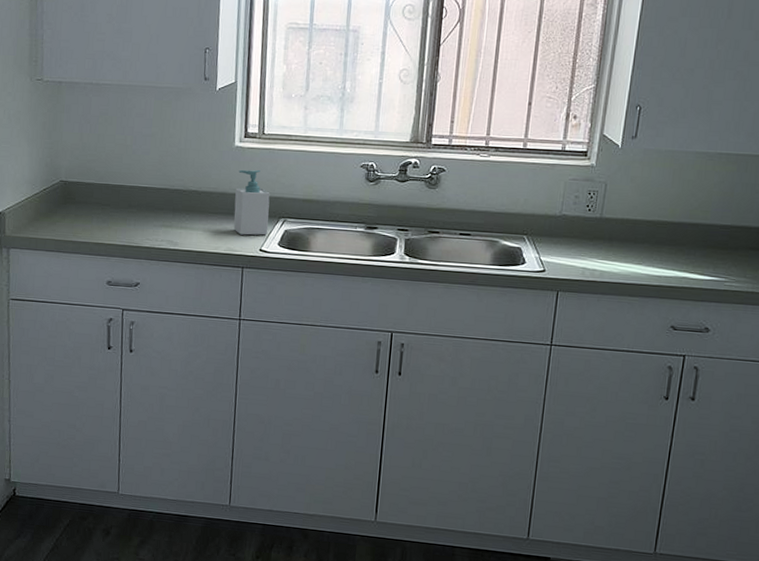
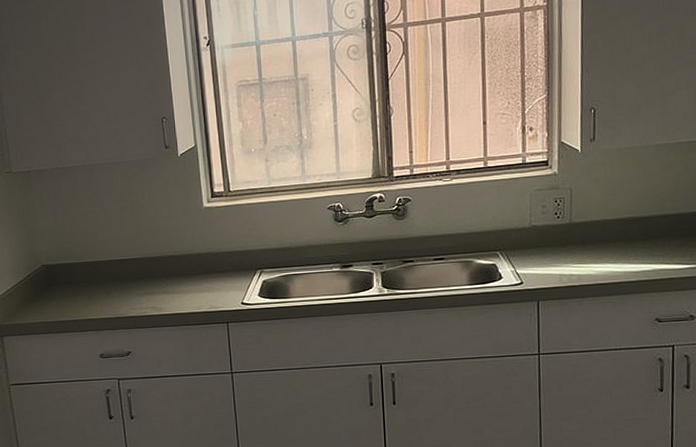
soap bottle: present [233,169,270,236] -> none [210,226,247,292]

